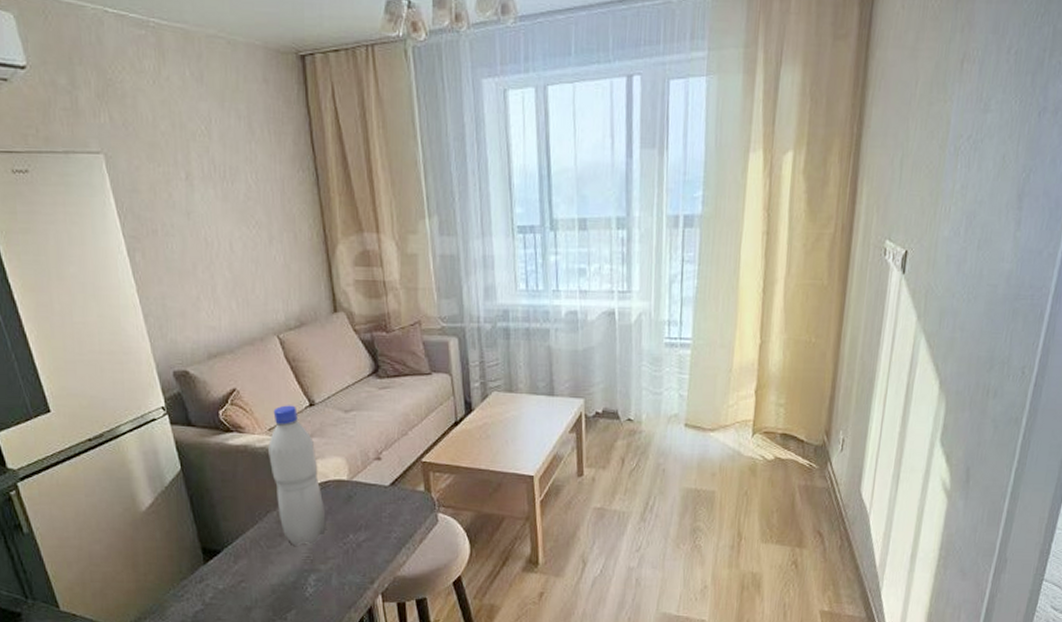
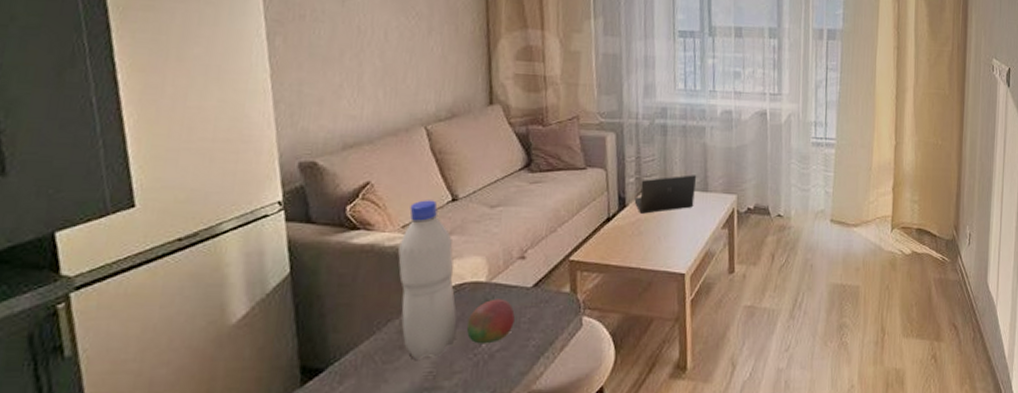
fruit: none [334,495,376,535] -> present [466,299,515,344]
laptop: none [480,379,543,418] -> present [634,175,697,214]

